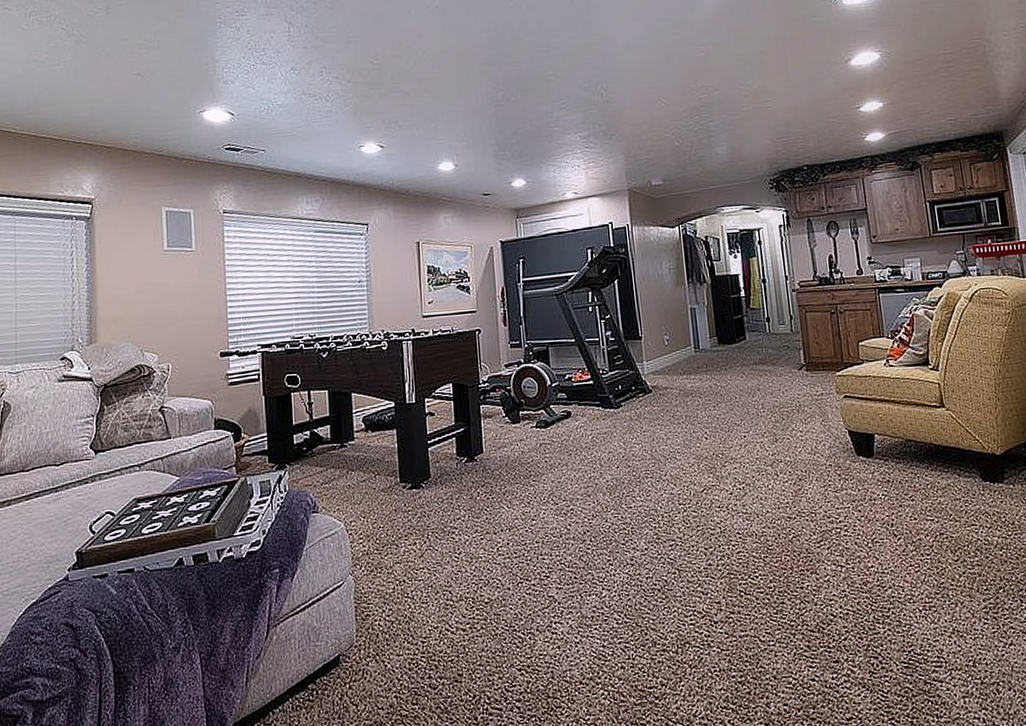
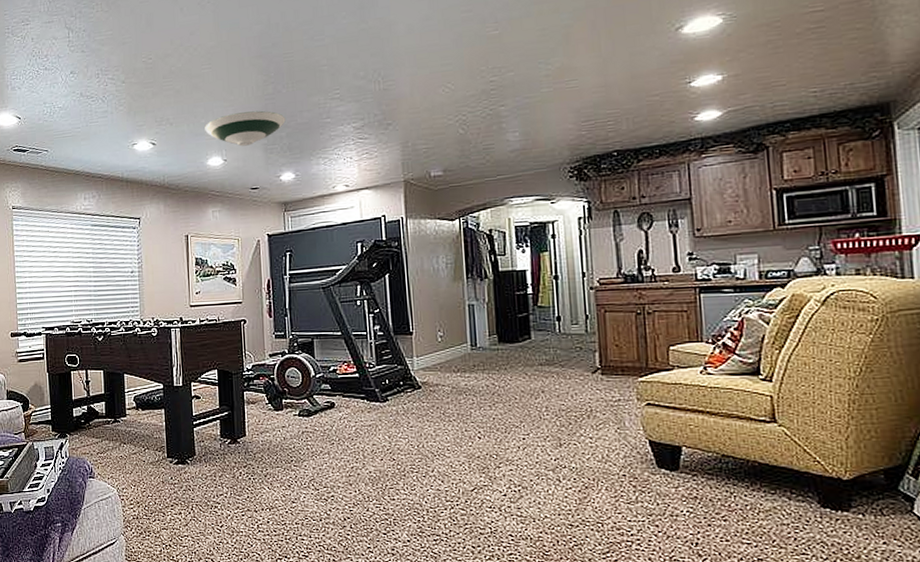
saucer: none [435,117,516,152] -> present [205,110,286,147]

